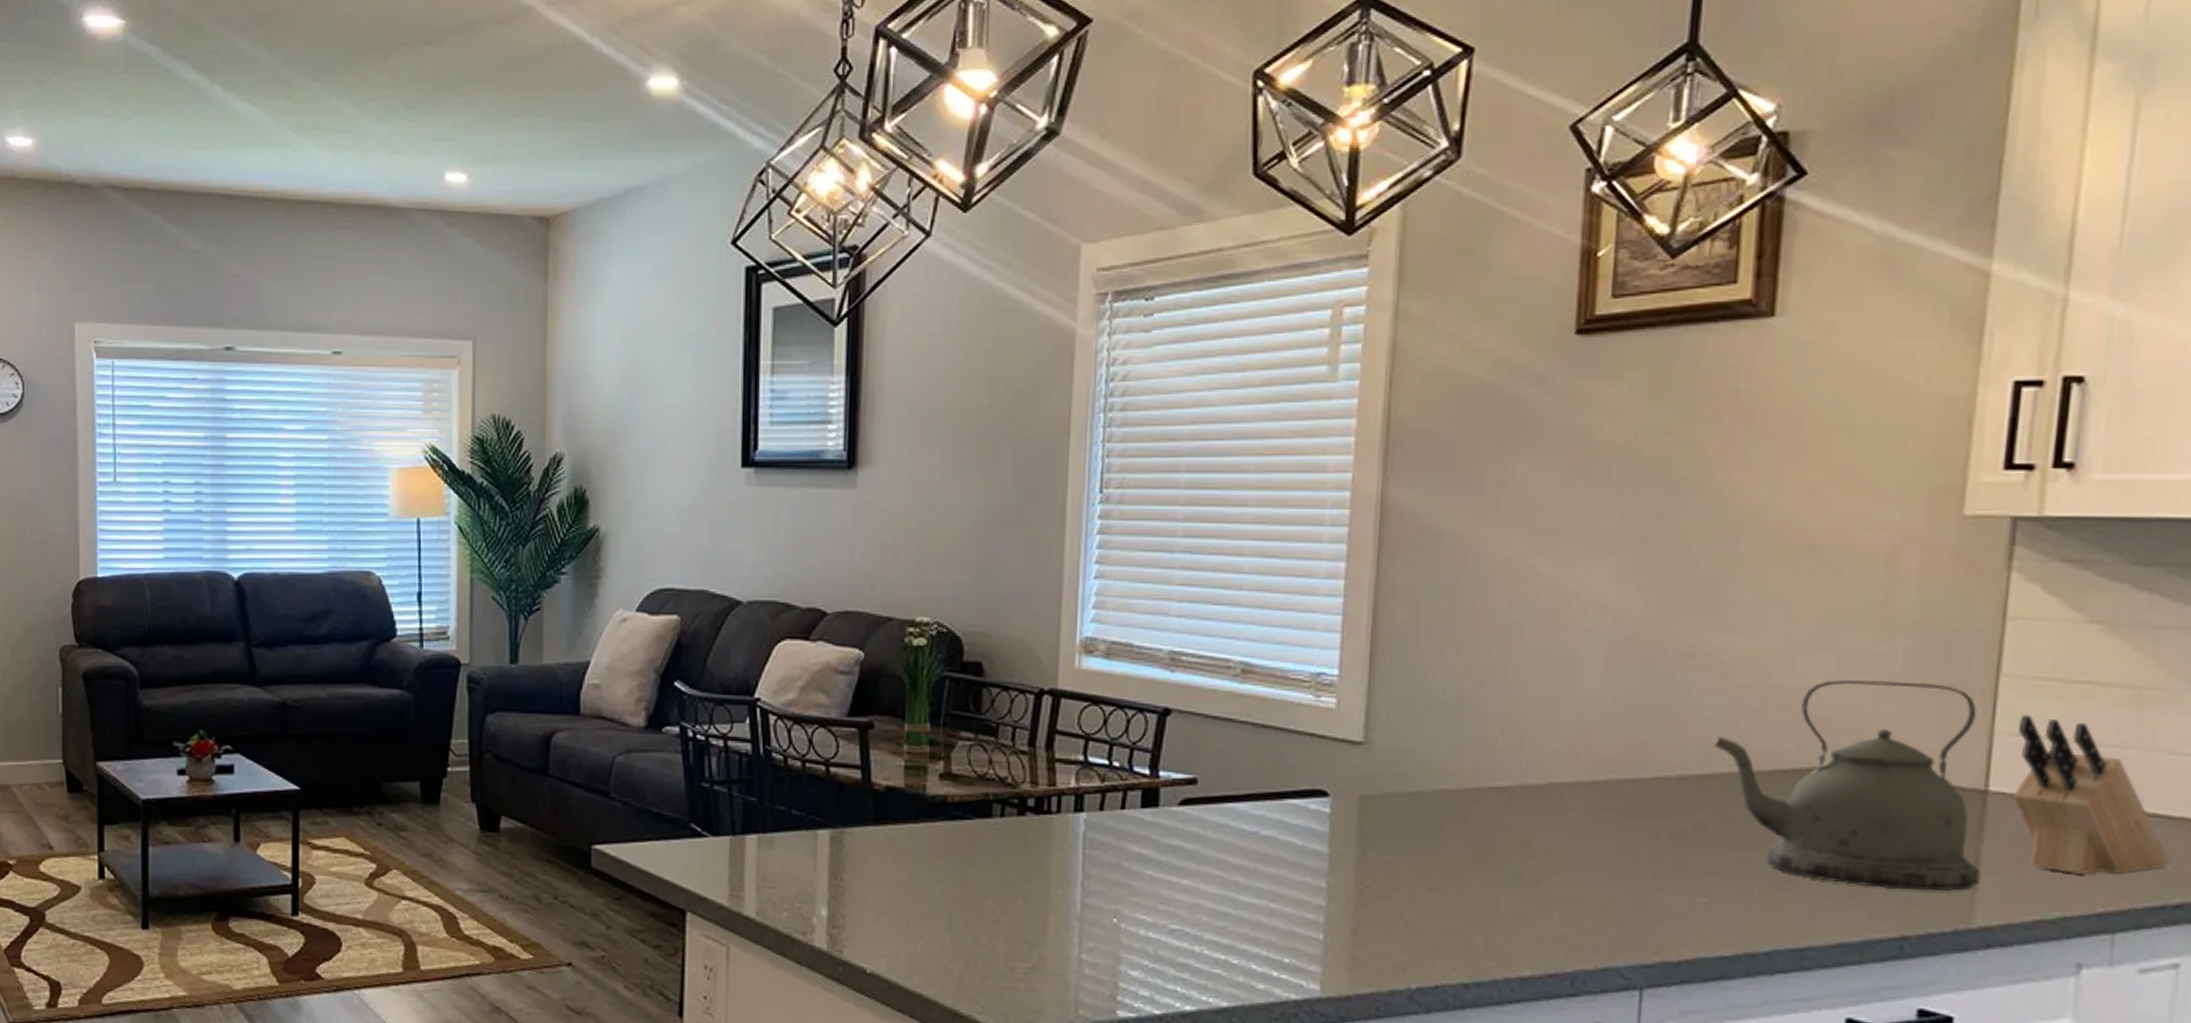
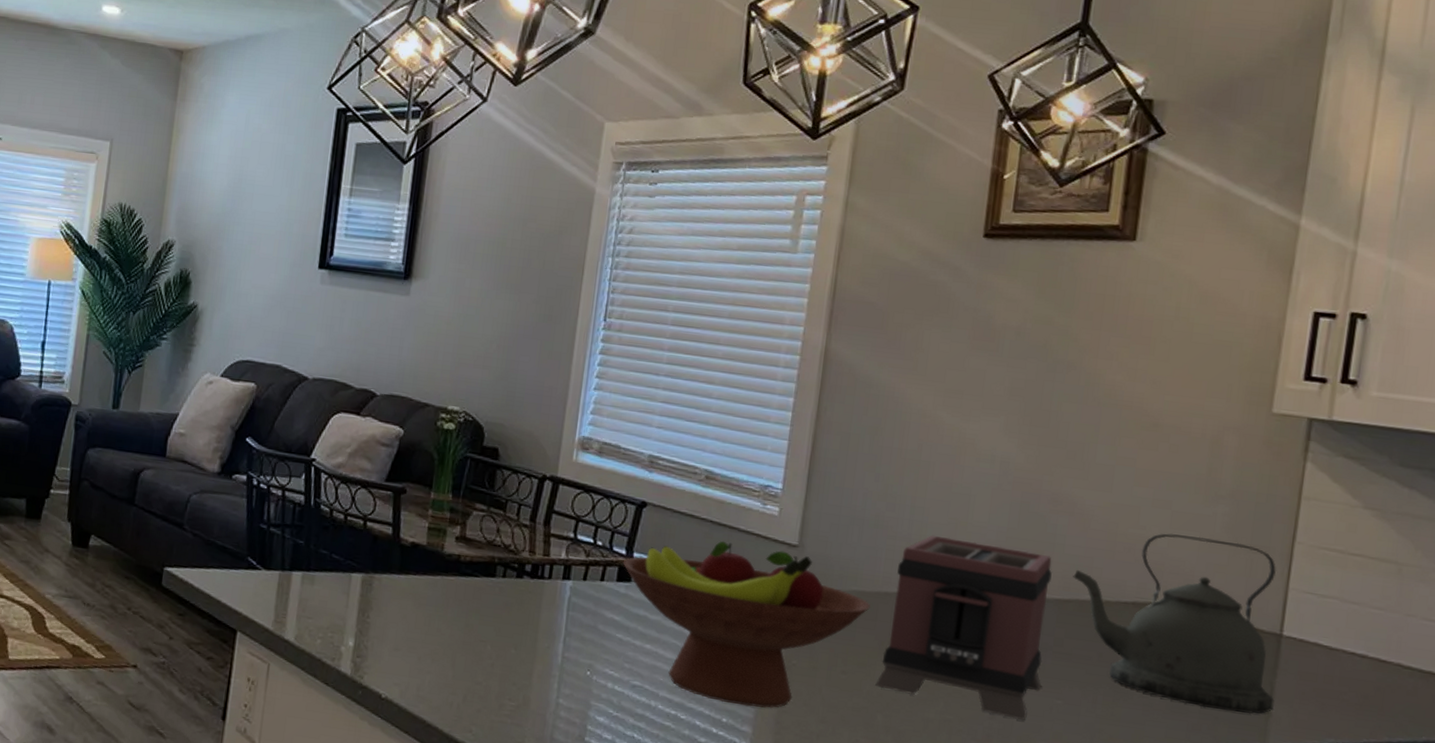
fruit bowl: none [1146,746,1459,942] -> present [622,541,870,709]
toaster: none [1471,712,1687,927] -> present [875,535,1052,720]
knife block: present [2013,714,2171,874] -> none [1301,576,1420,713]

